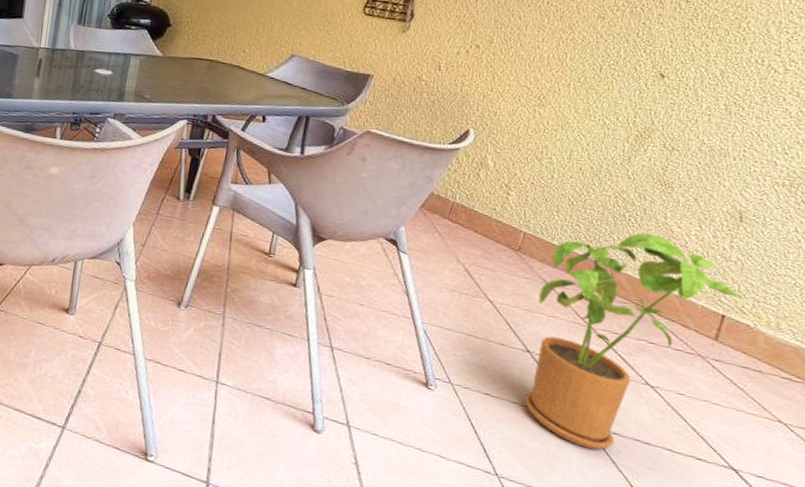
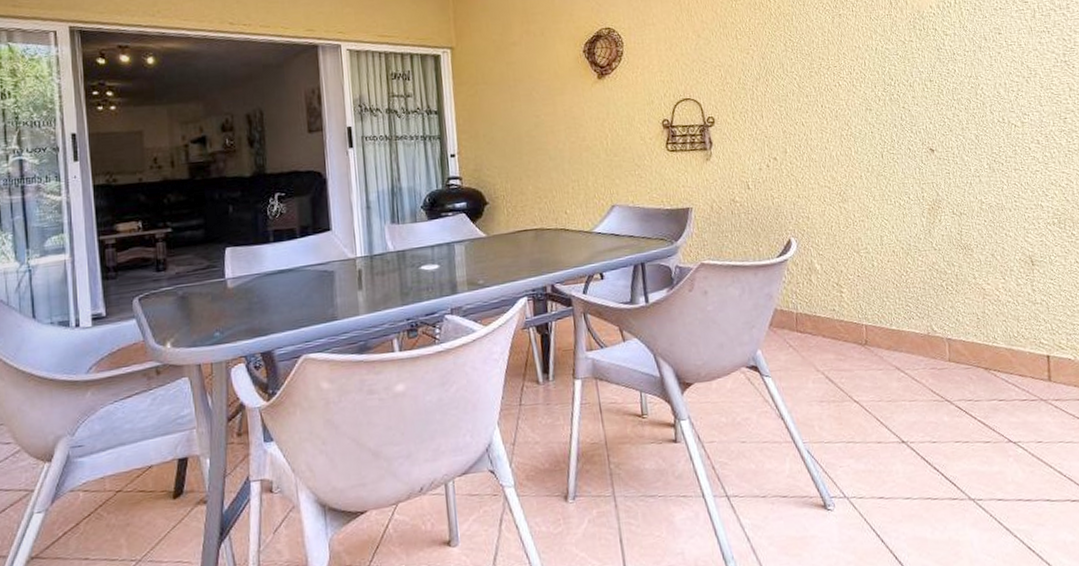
house plant: present [524,232,744,450] -> none [895,296,1059,523]

